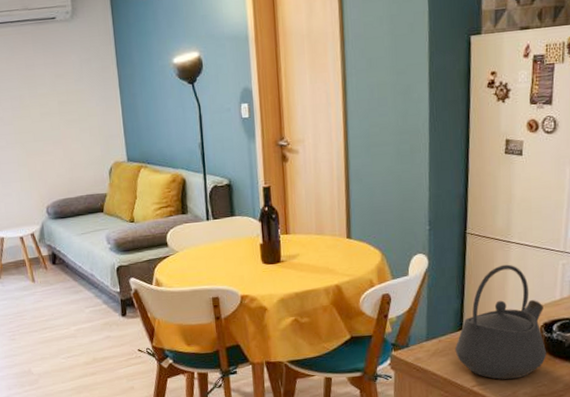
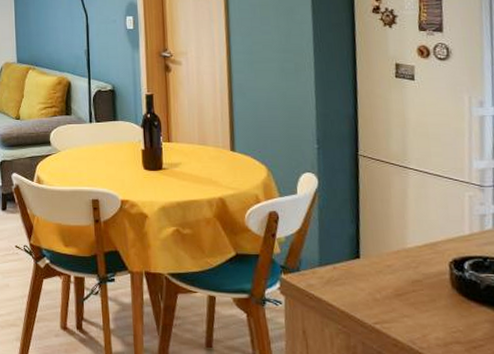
kettle: present [455,264,547,380] -> none [352,191,460,321]

